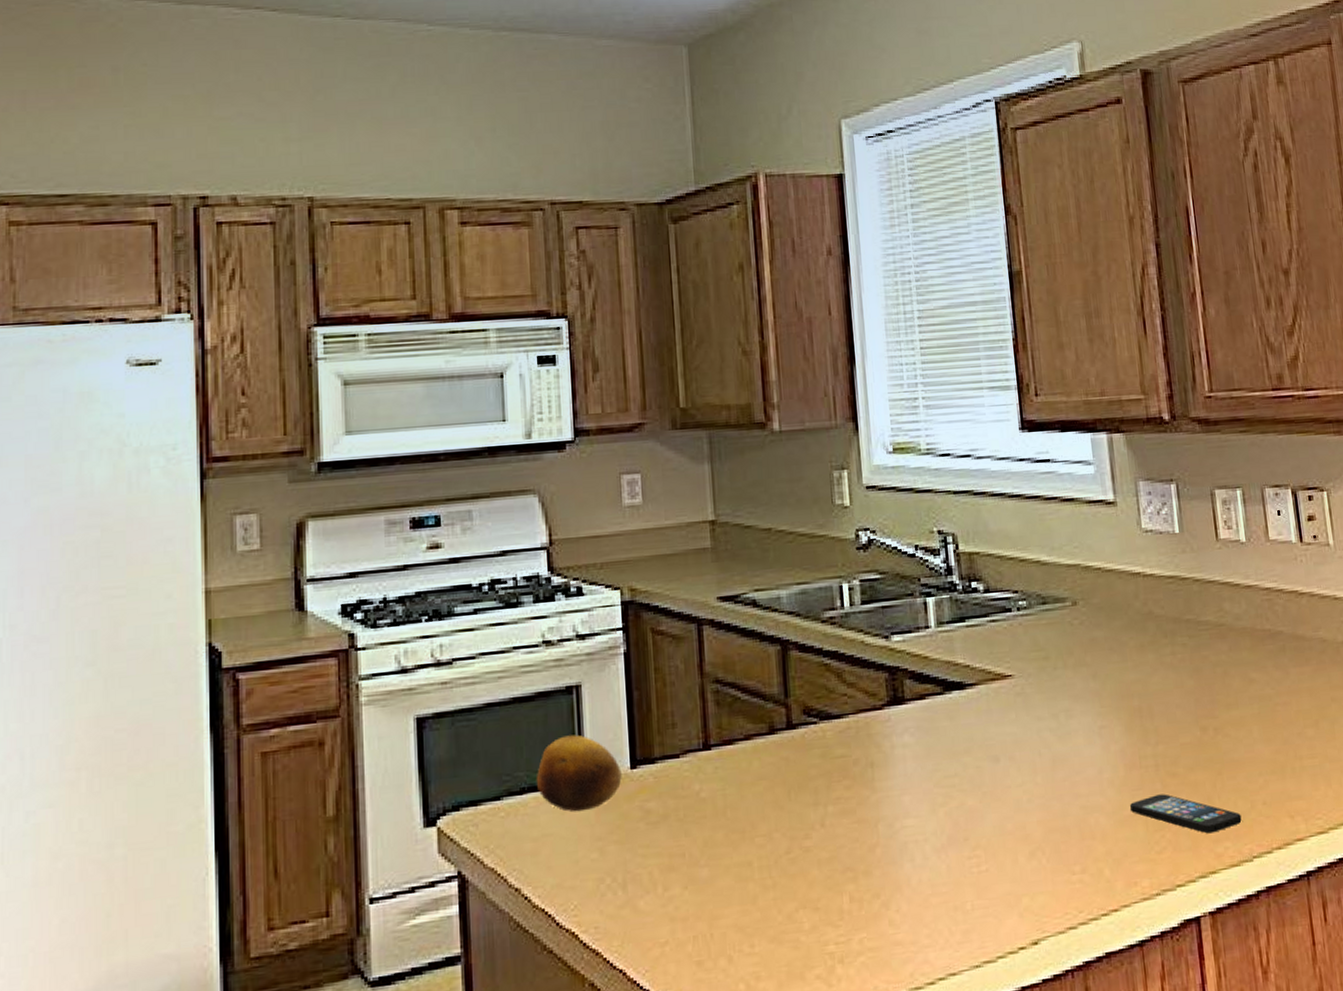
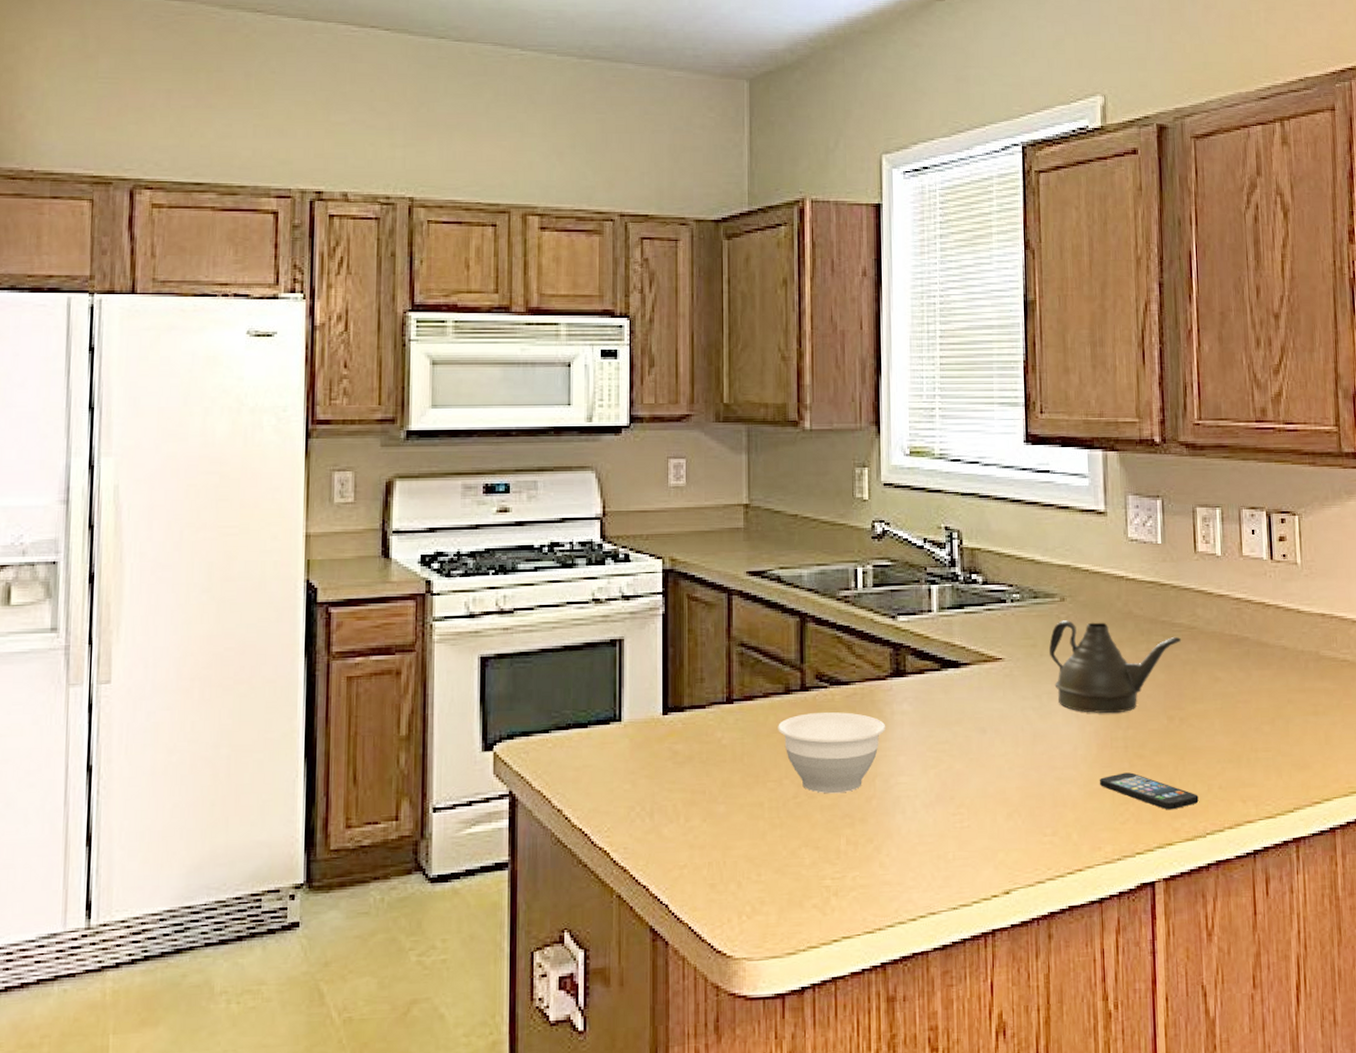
fruit: present [535,734,622,812] -> none [580,682,655,748]
bowl: none [763,750,887,846] -> present [778,711,886,794]
teapot: none [1063,625,1210,730] -> present [1049,620,1182,714]

